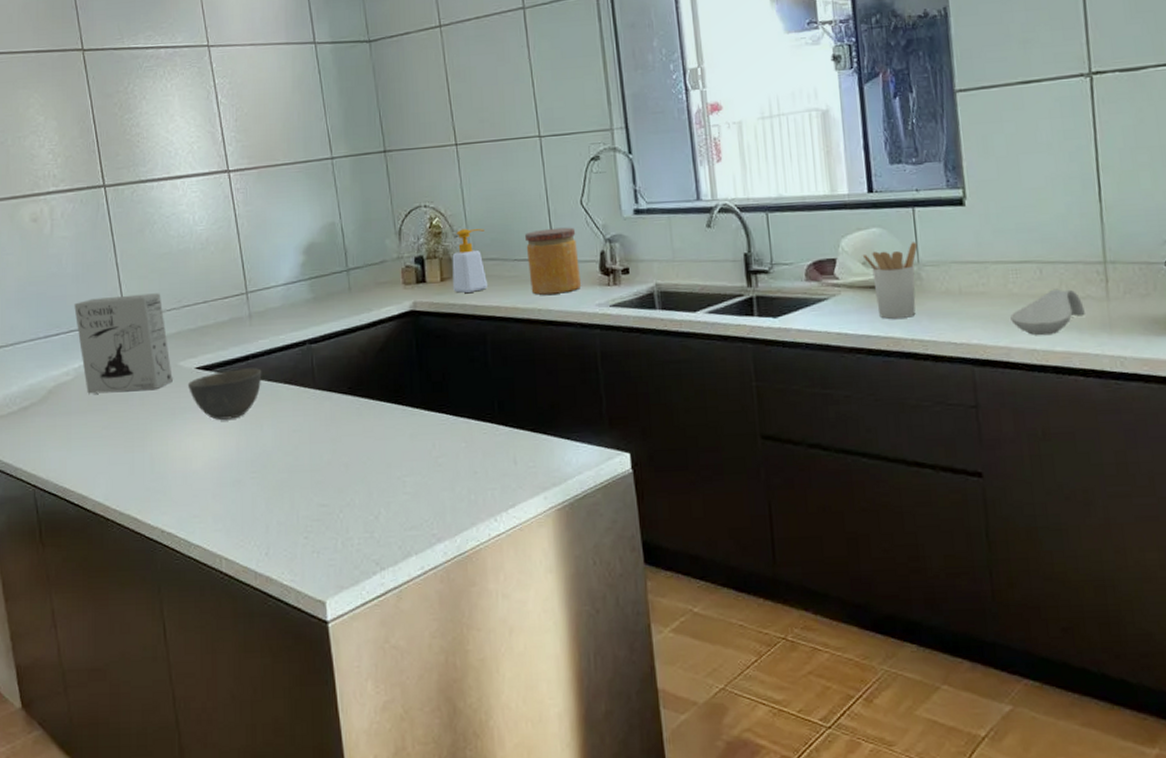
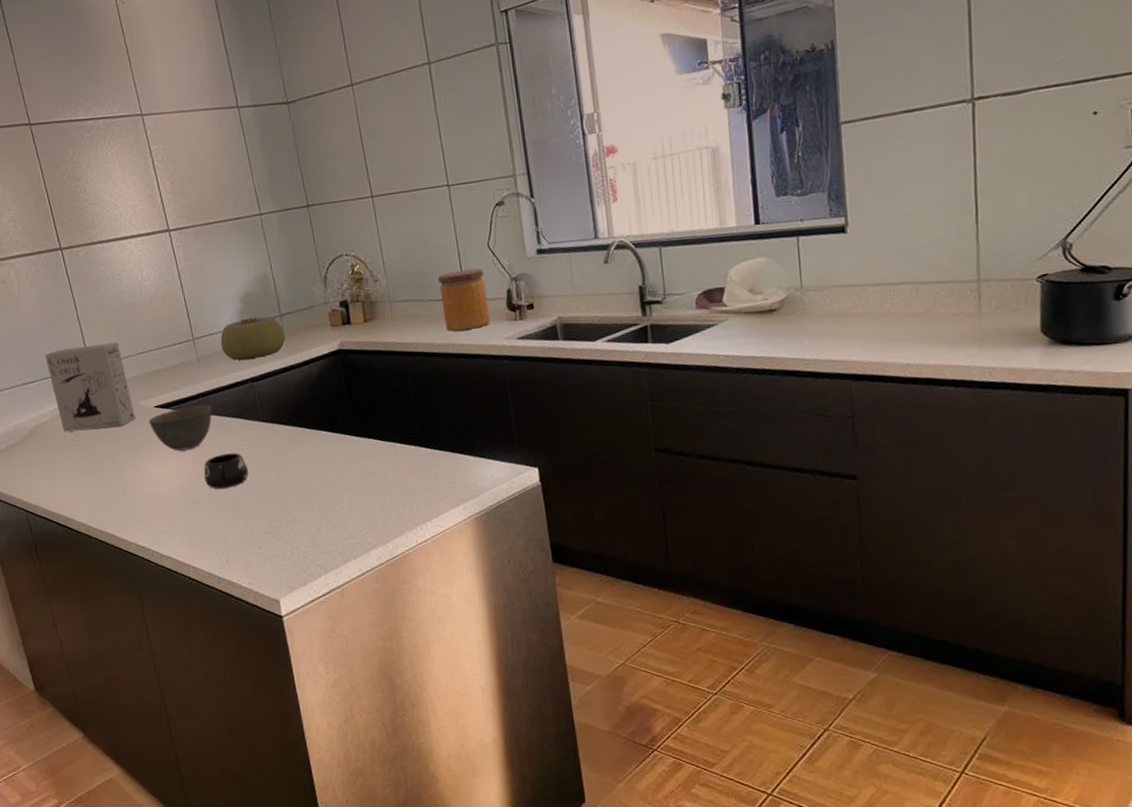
mug: none [248,424,299,467] -> present [204,452,248,489]
plant pot: none [277,271,352,318] -> present [220,316,286,360]
soap bottle: present [452,228,489,294] -> none [373,273,407,333]
utensil holder: present [862,242,918,319] -> none [749,269,801,341]
spoon rest: present [1010,288,1085,336] -> none [887,307,958,351]

